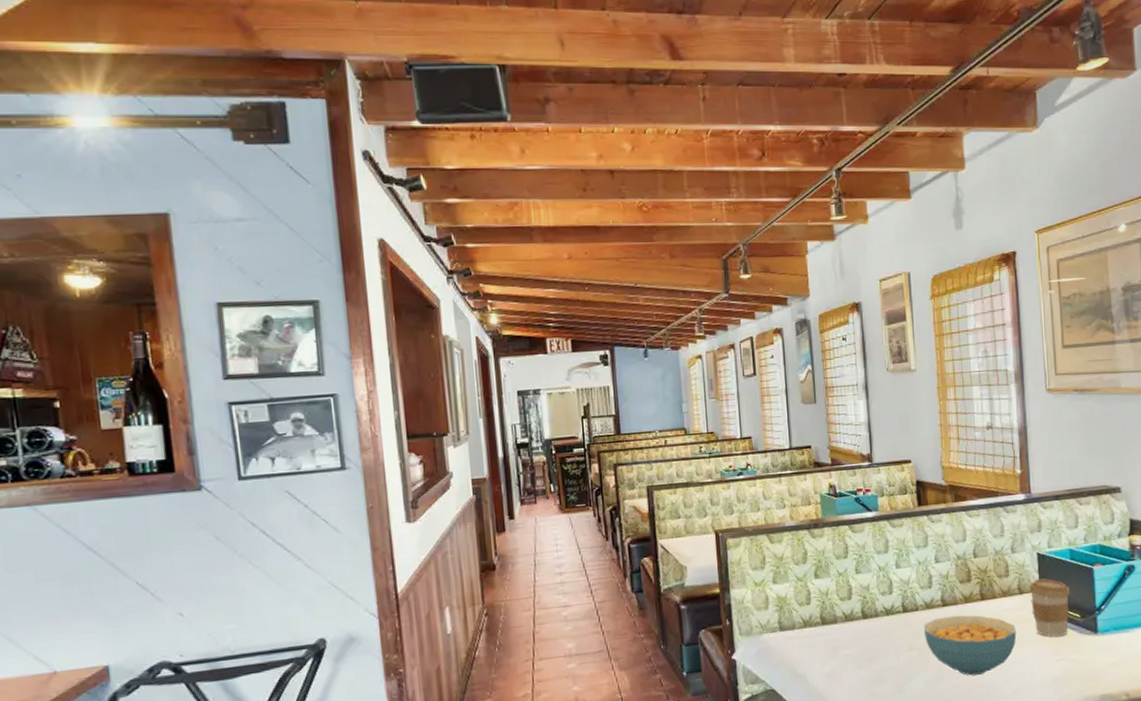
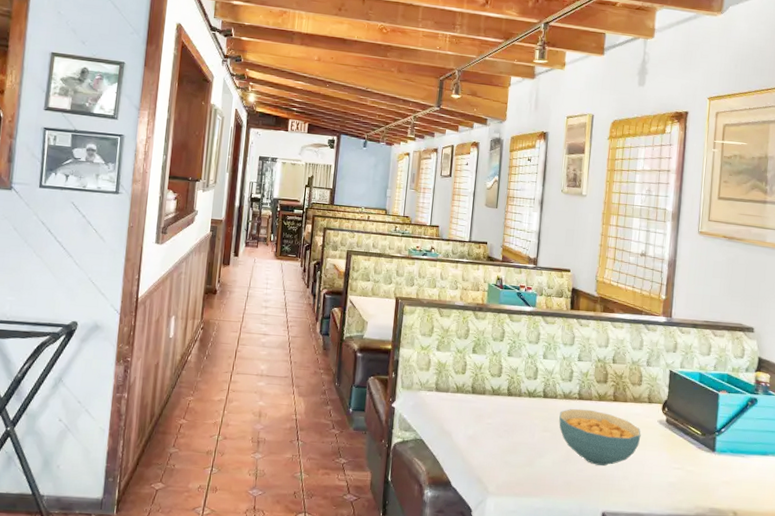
coffee cup: present [1029,578,1071,637] -> none [658,392,695,447]

